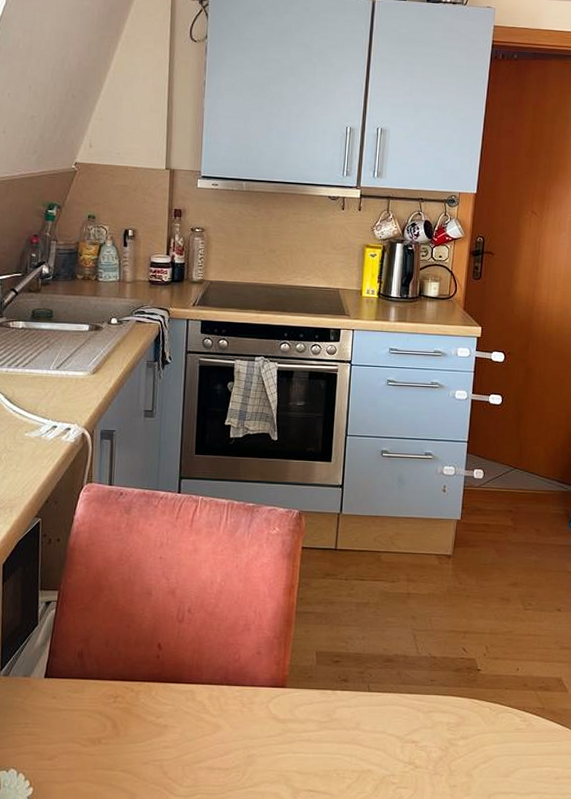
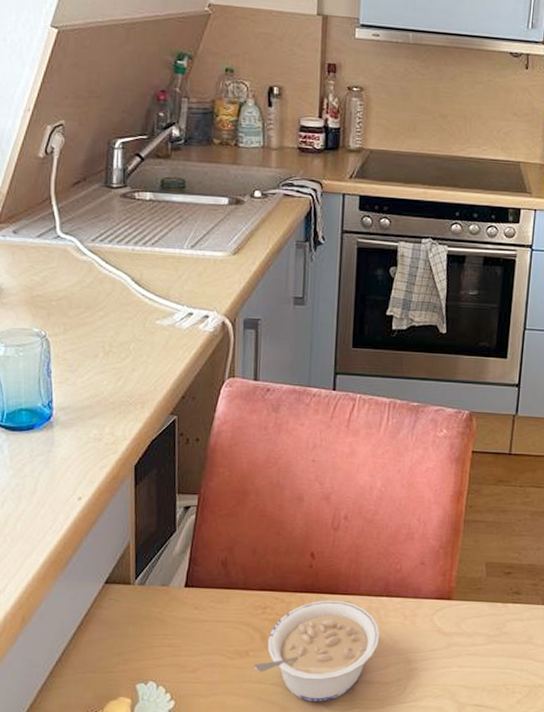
legume: none [106,689,221,788] -> present [254,600,380,702]

